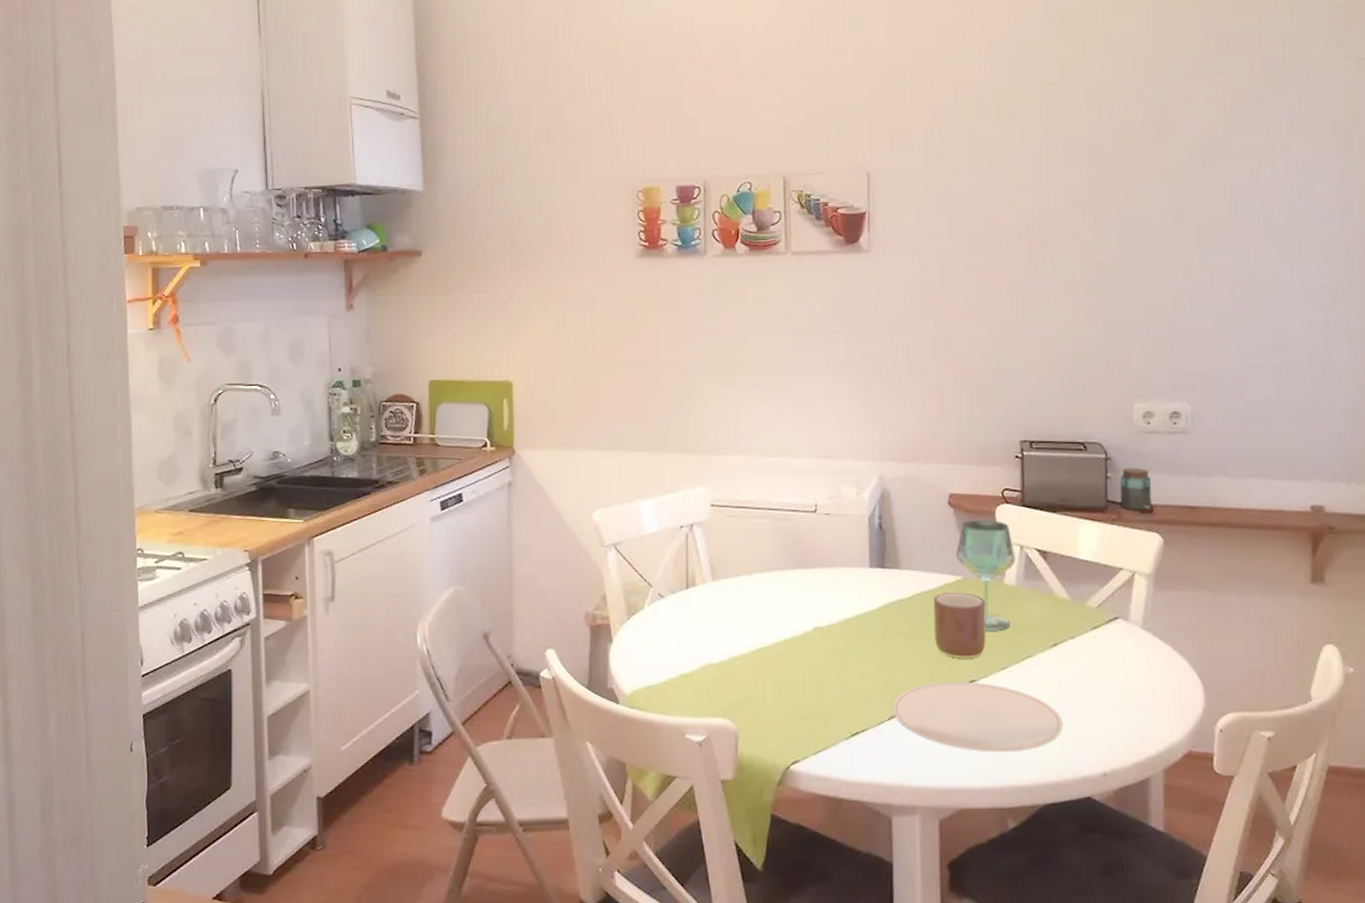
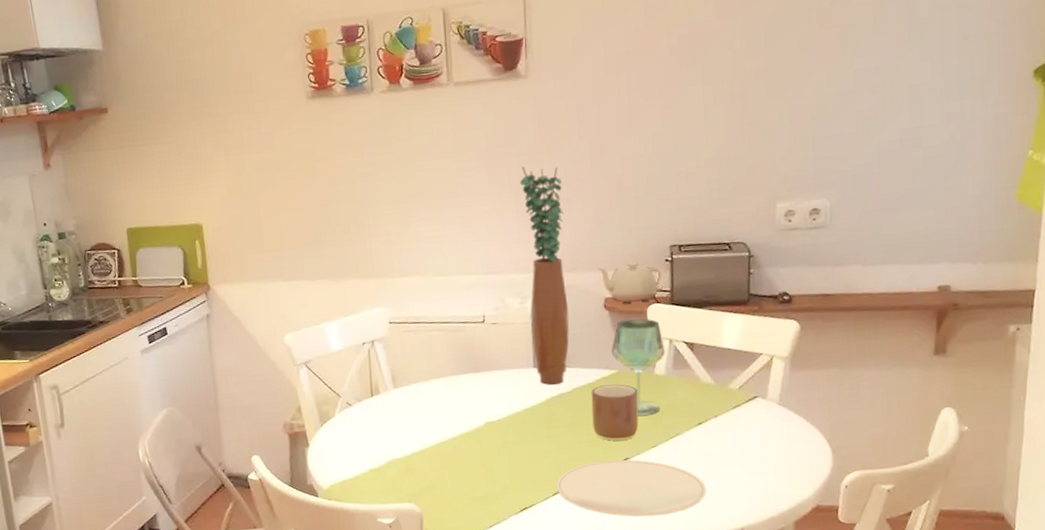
vase: none [858,344,910,588] -> present [519,166,570,385]
teapot: none [941,455,1013,503] -> present [597,261,663,305]
peanut butter: present [1120,467,1152,511] -> none [761,263,791,302]

